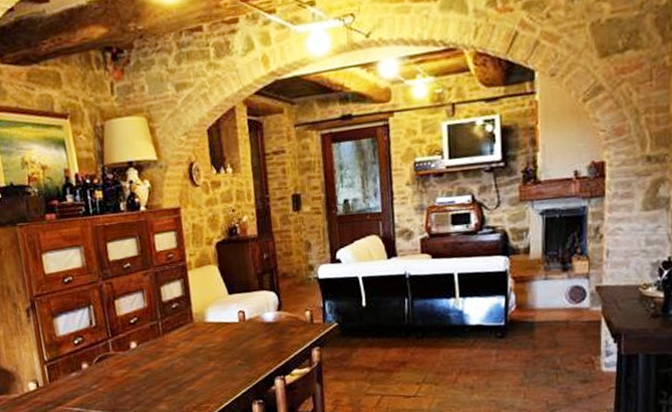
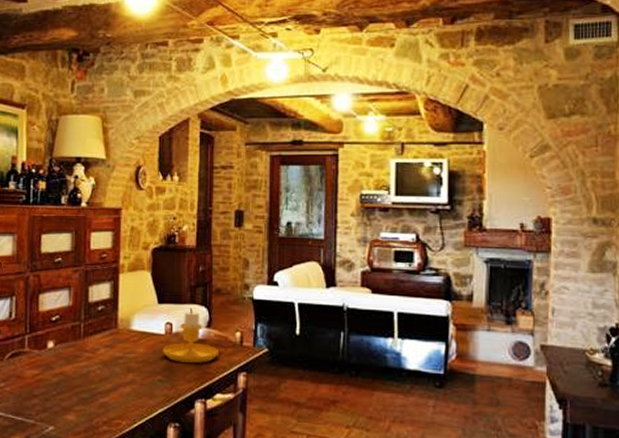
candlestick: none [239,295,292,346] -> present [163,308,219,363]

